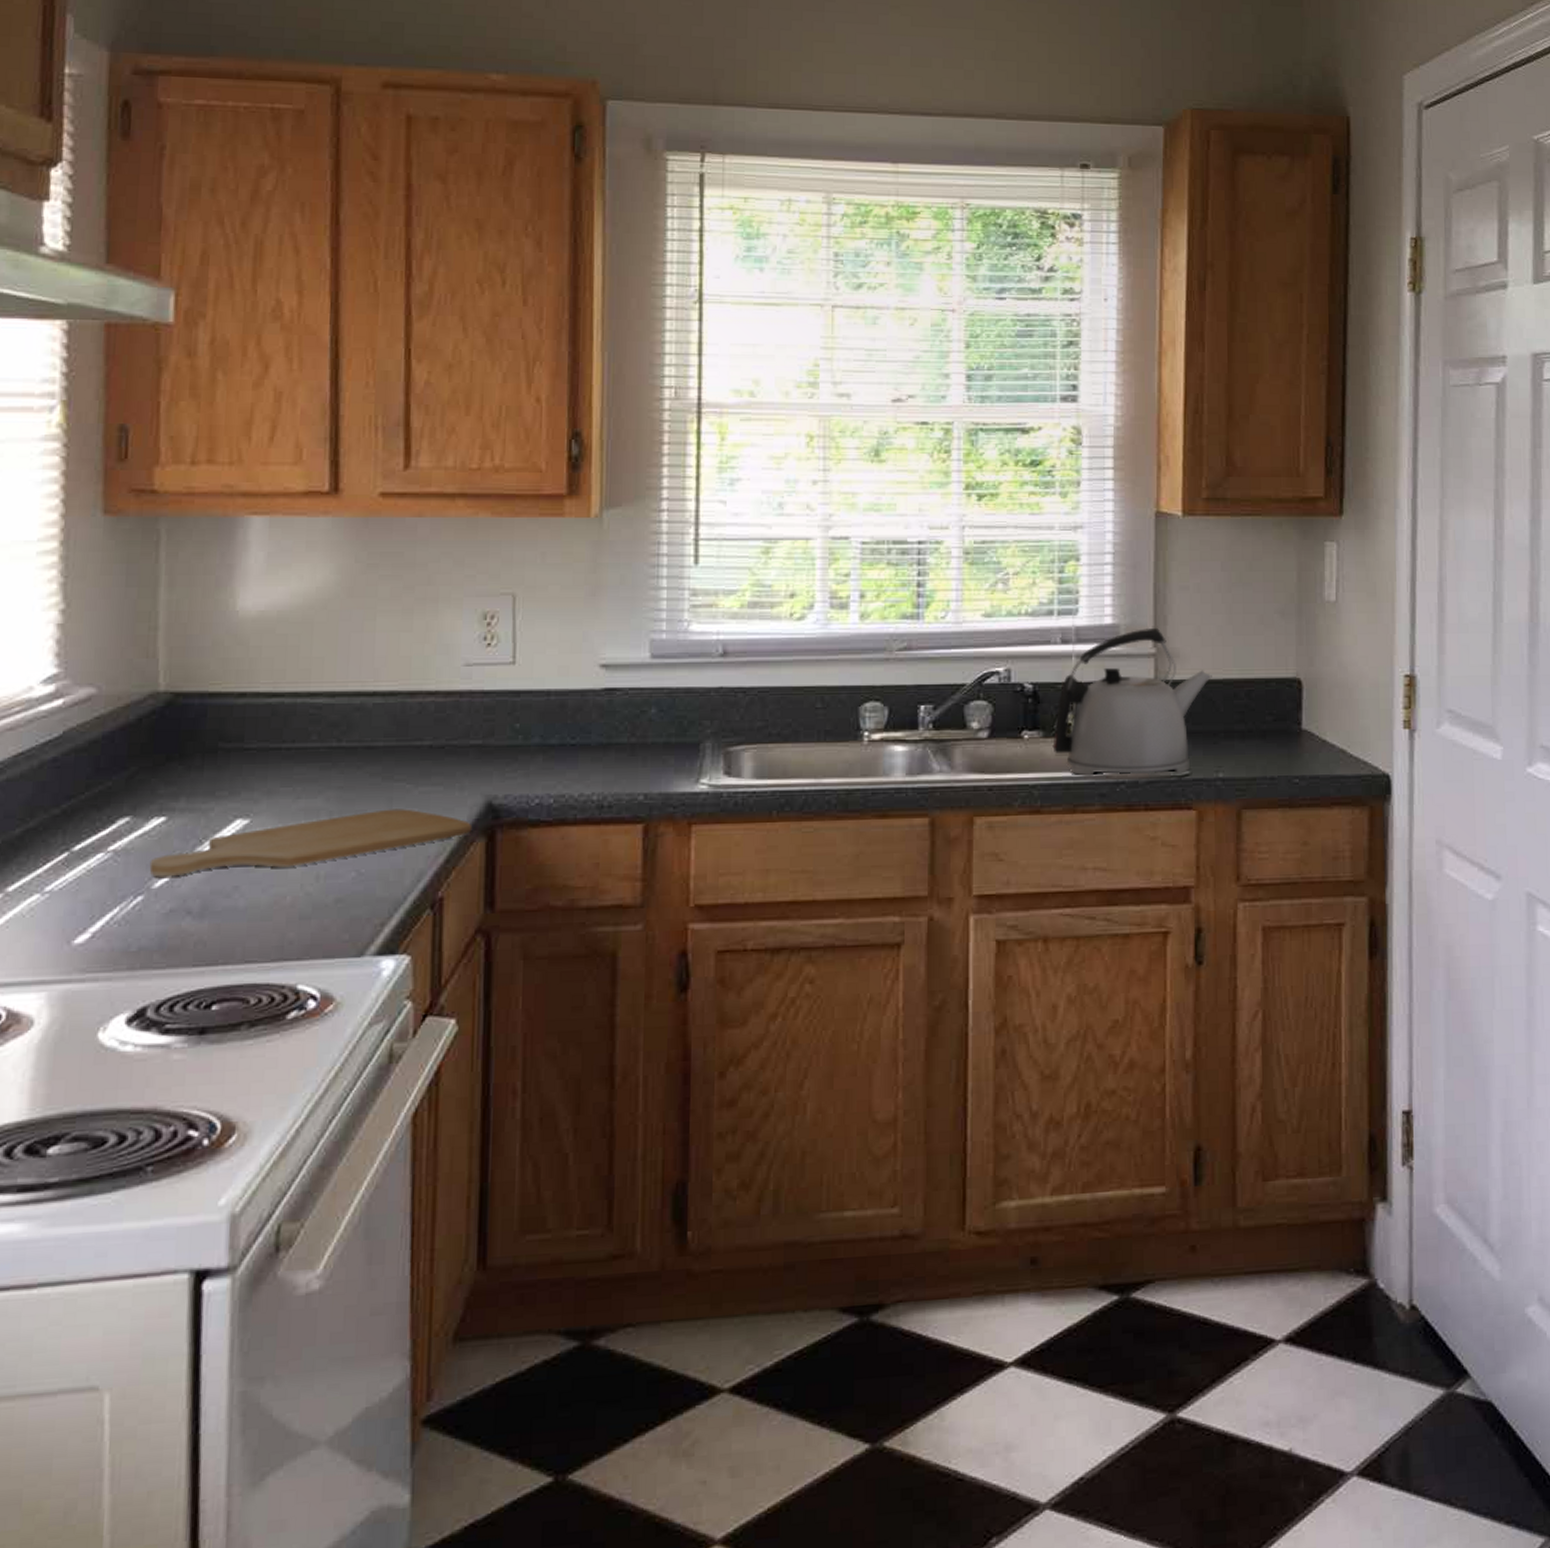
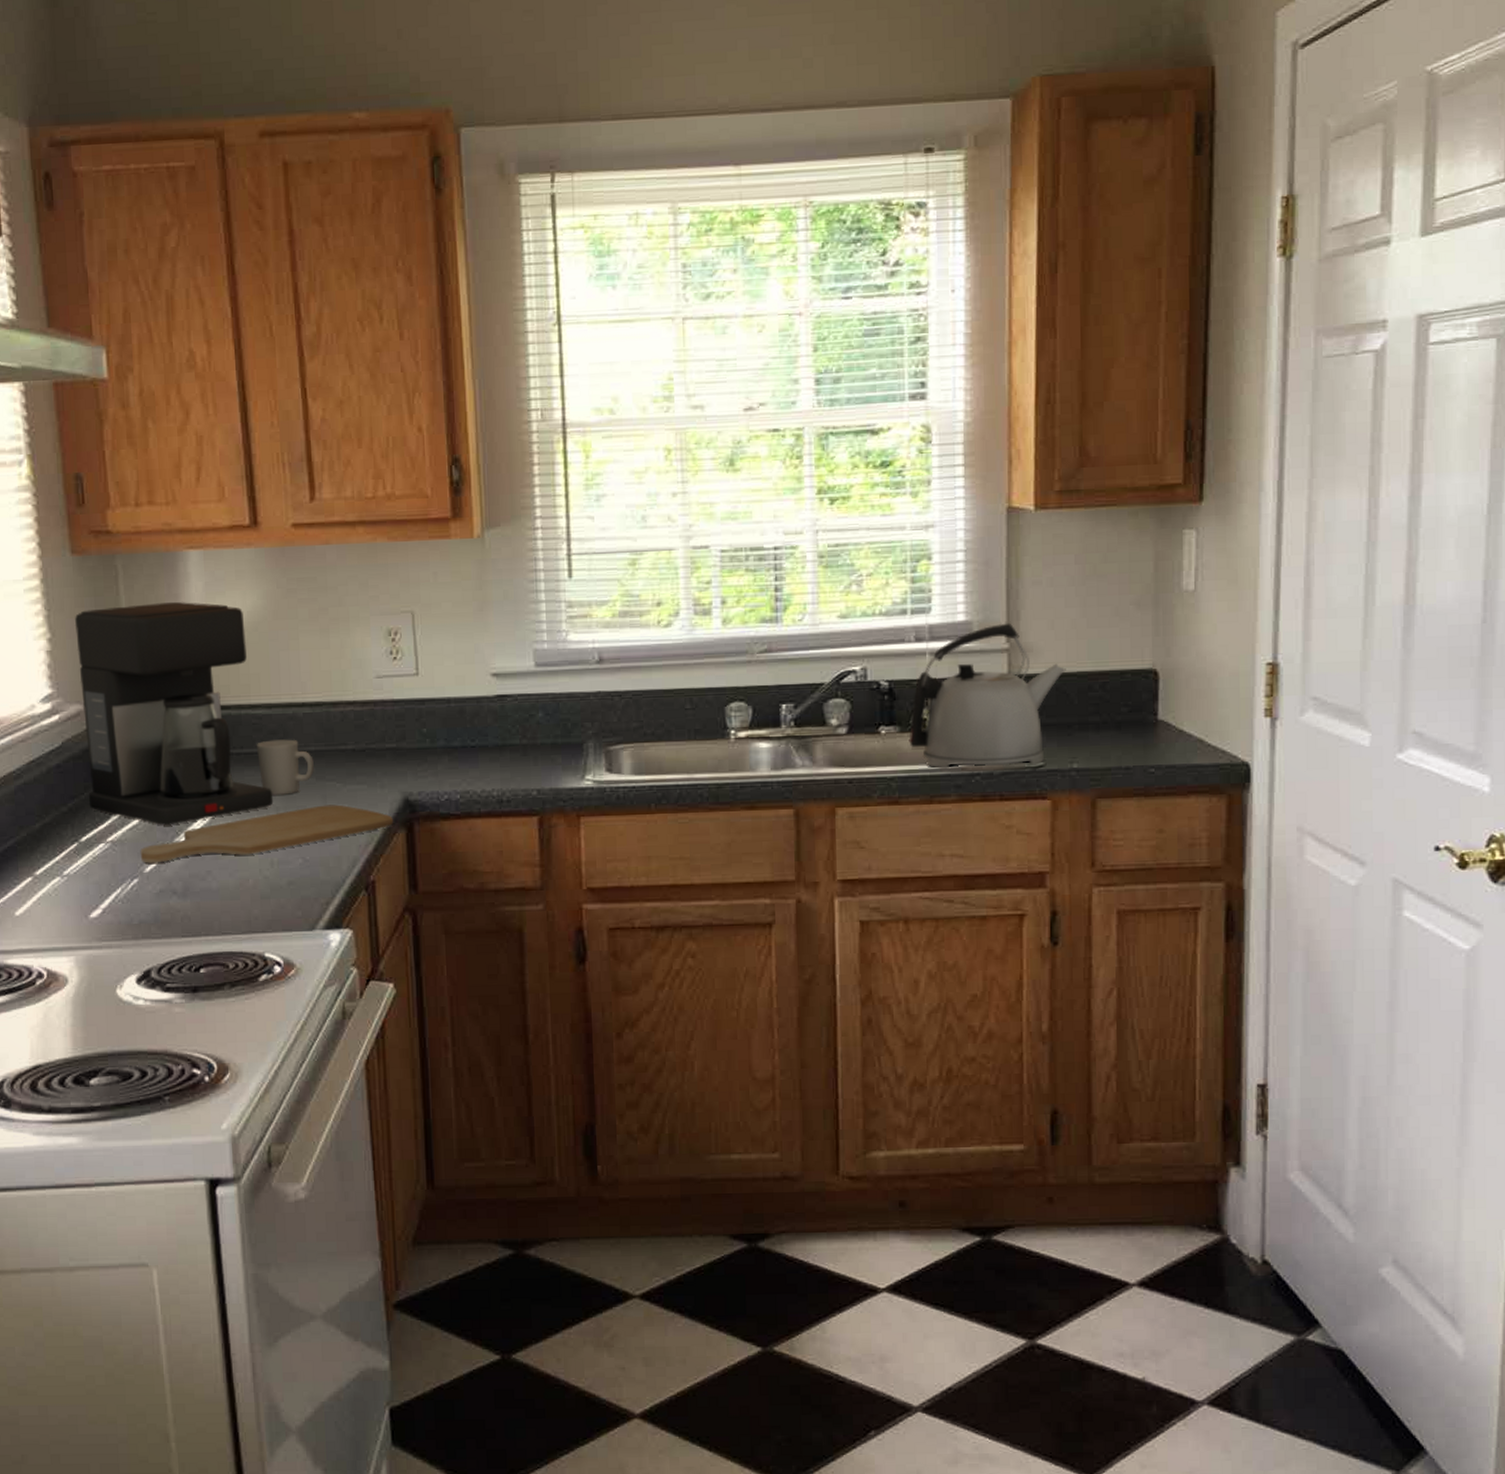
coffee maker: none [89,574,327,831] -> present [75,602,274,825]
mug: none [311,733,382,797] -> present [256,739,315,795]

